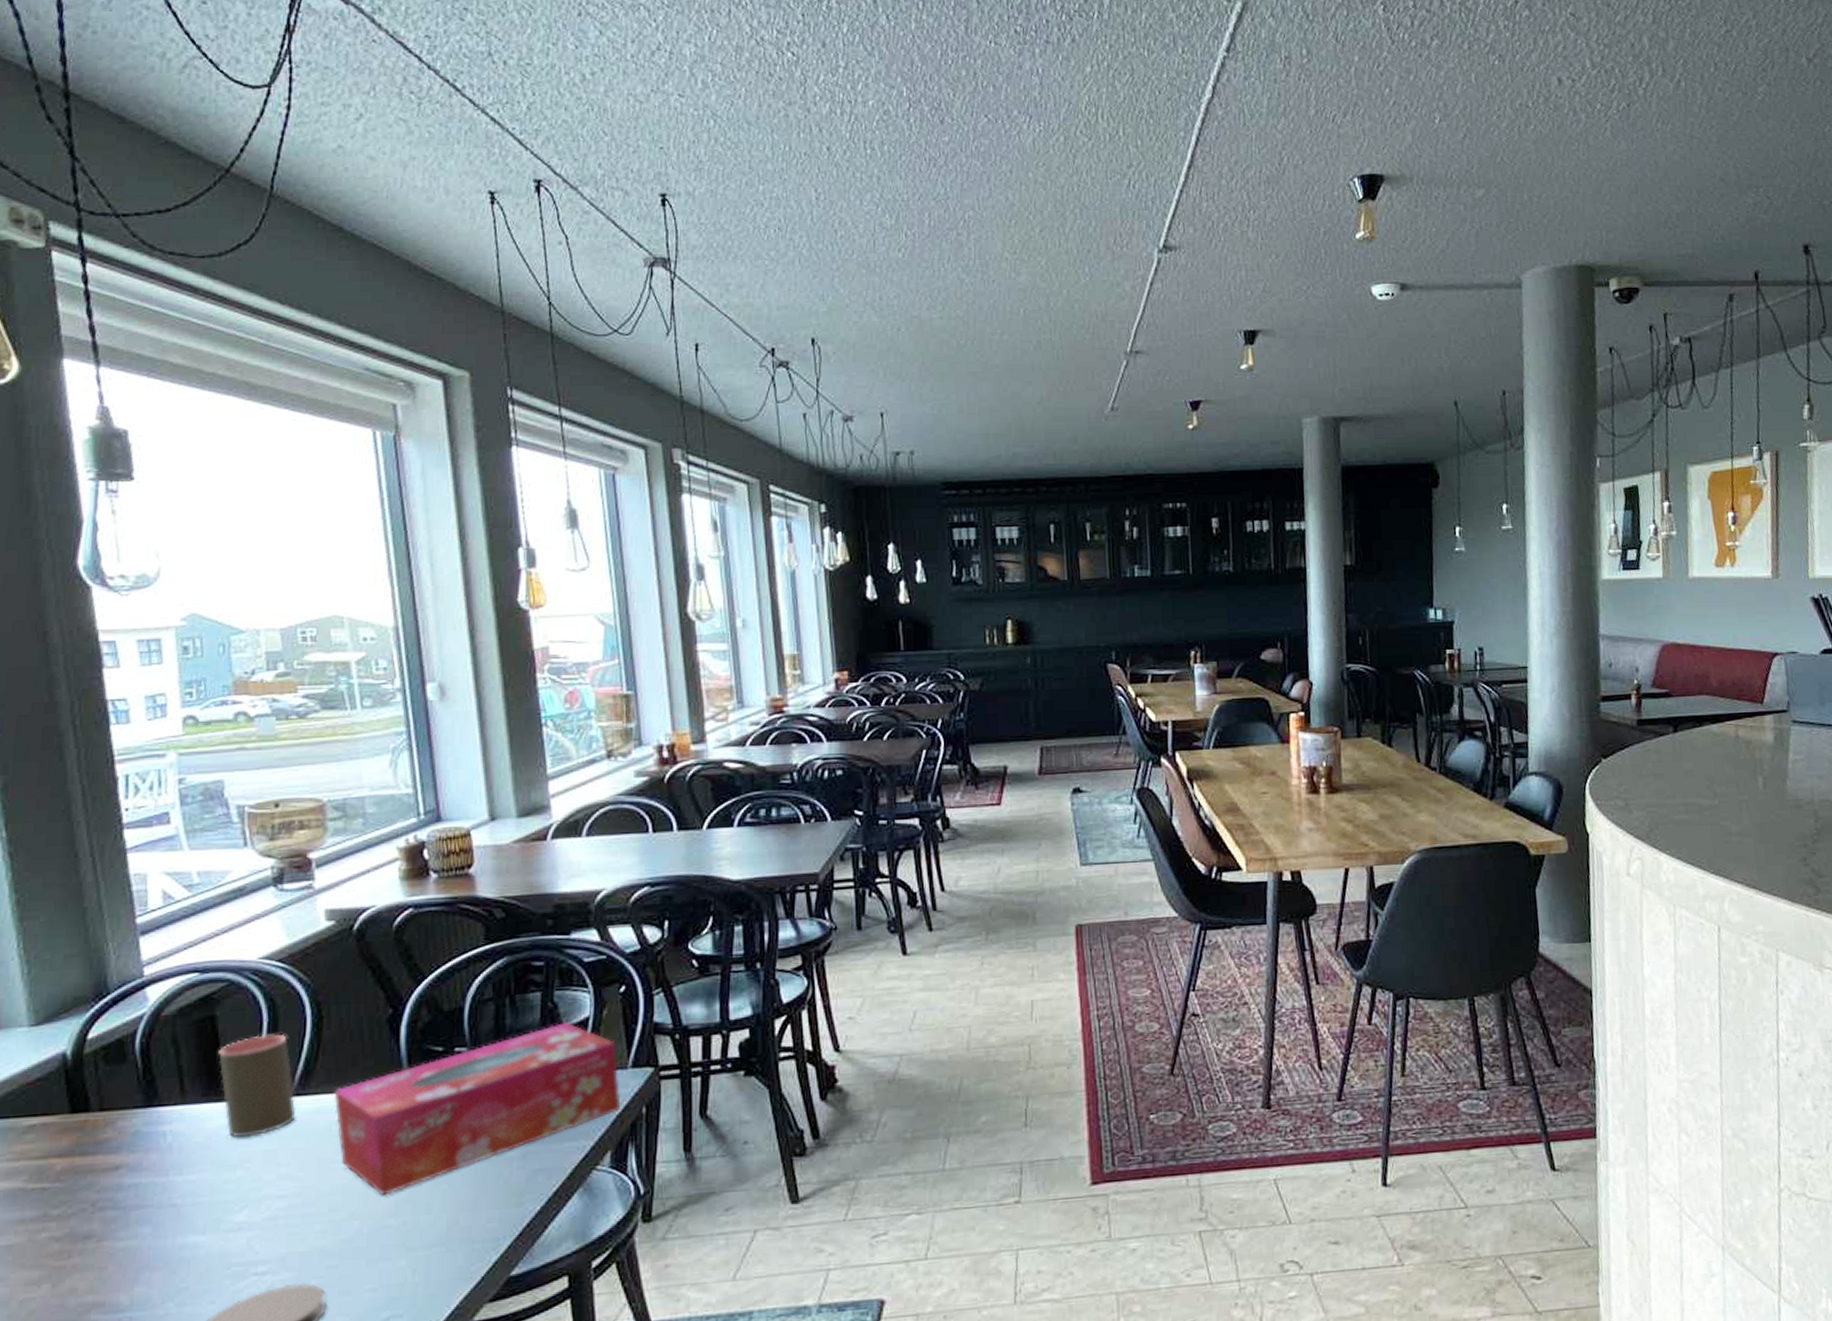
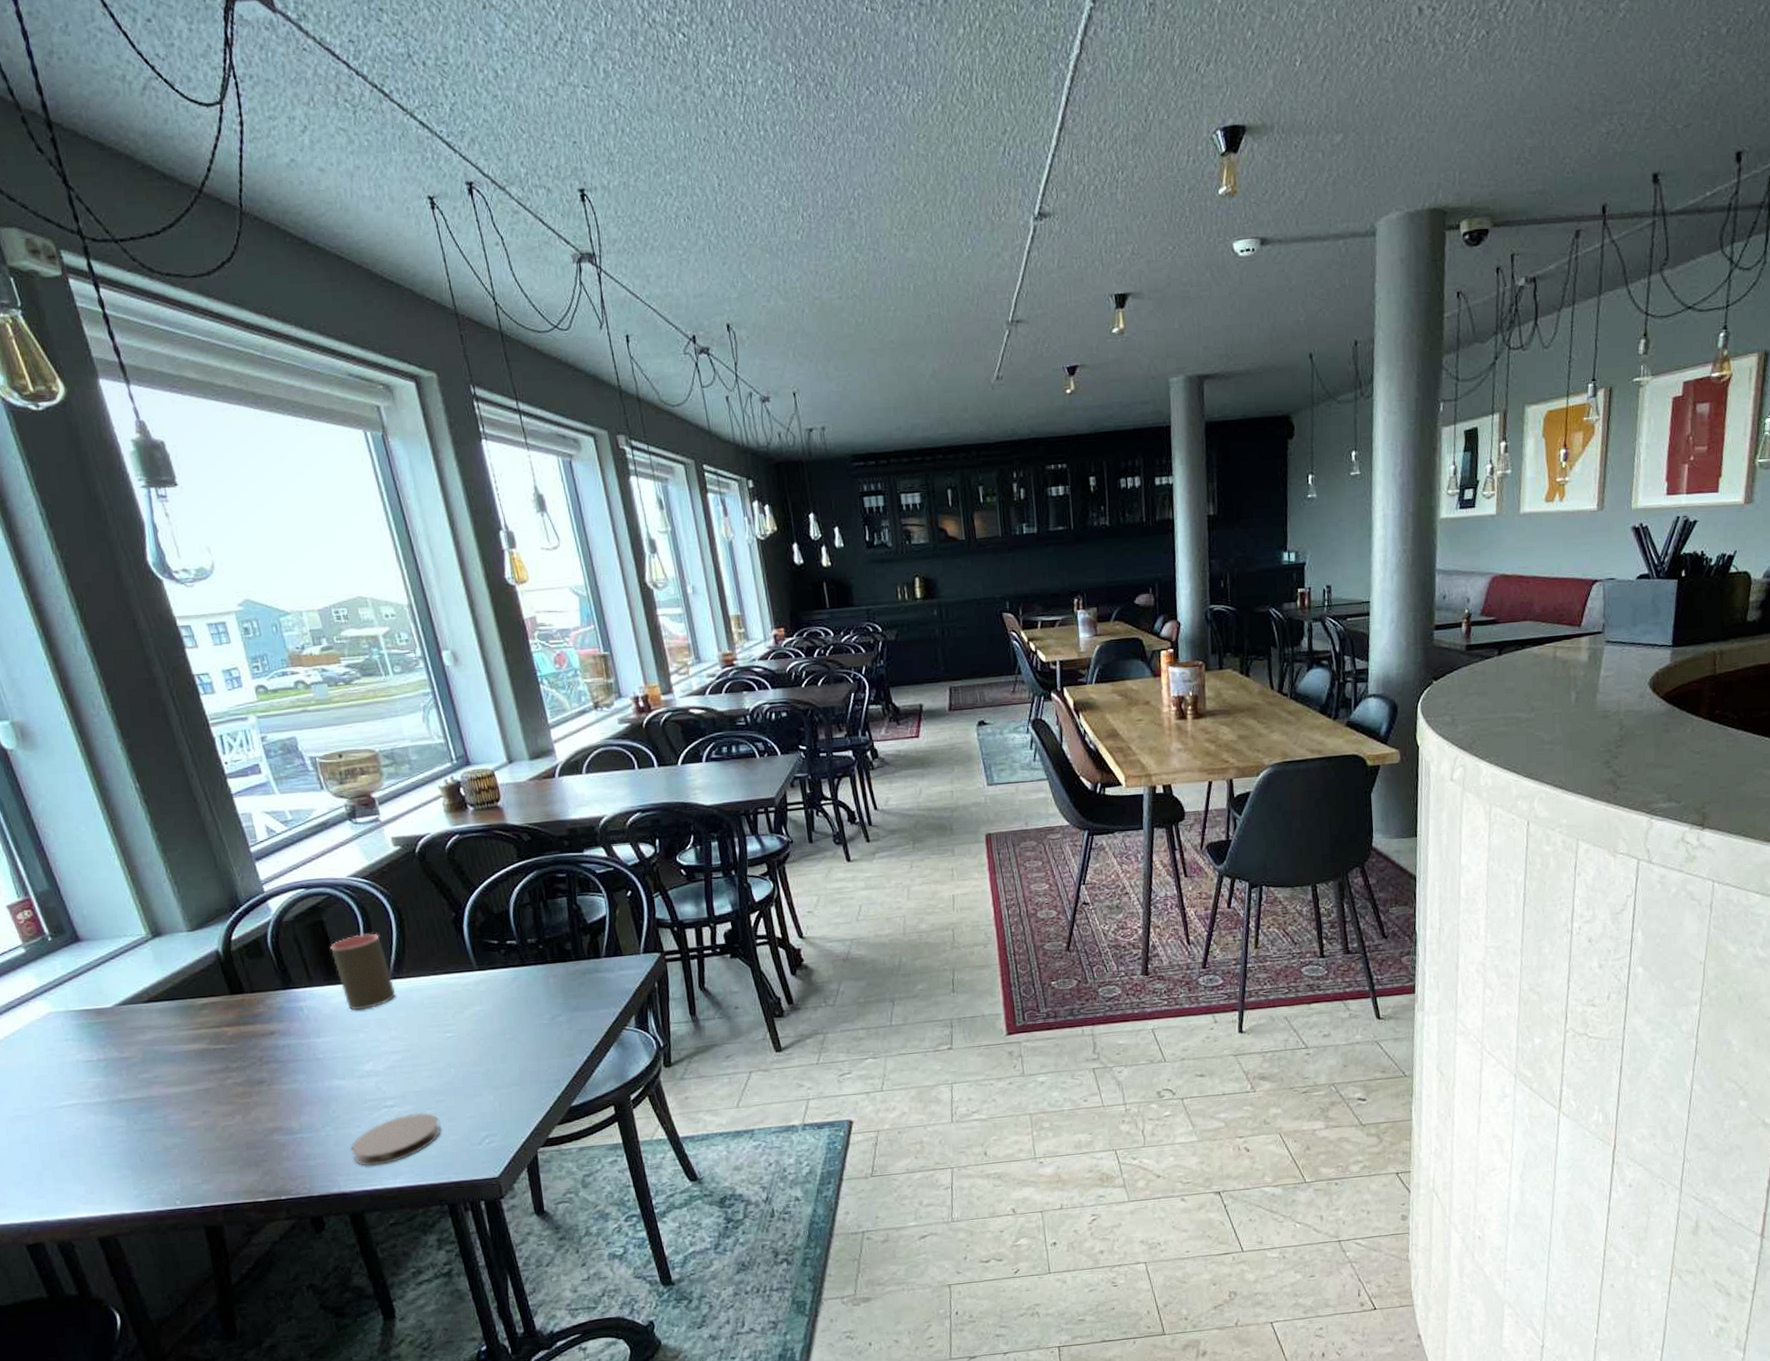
tissue box: present [334,1021,621,1196] -> none [421,919,639,1051]

